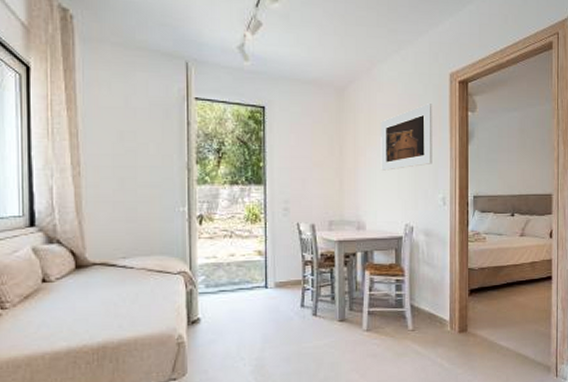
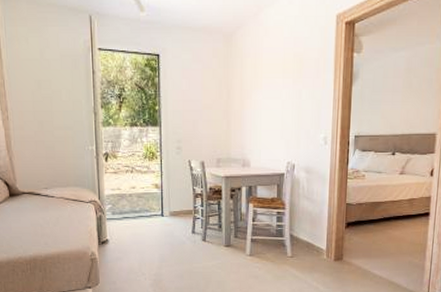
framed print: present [381,103,432,171] -> none [265,46,318,112]

